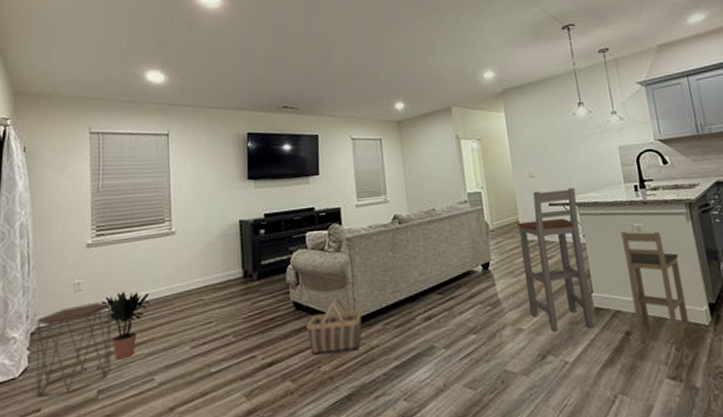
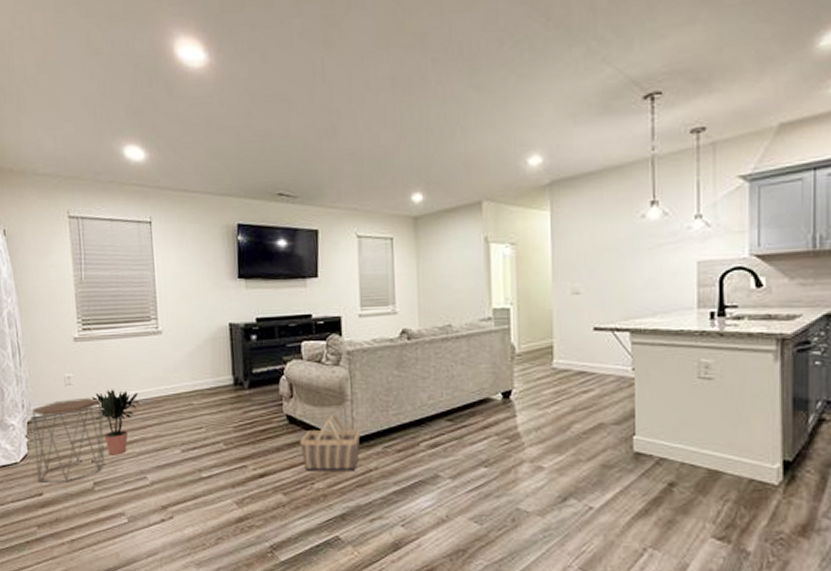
bar stool: present [516,187,594,332] -> none [550,309,631,474]
bar stool: present [620,231,692,351] -> none [682,367,755,509]

